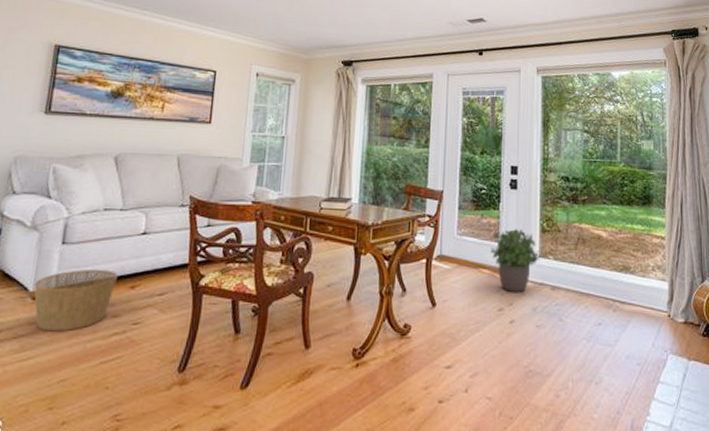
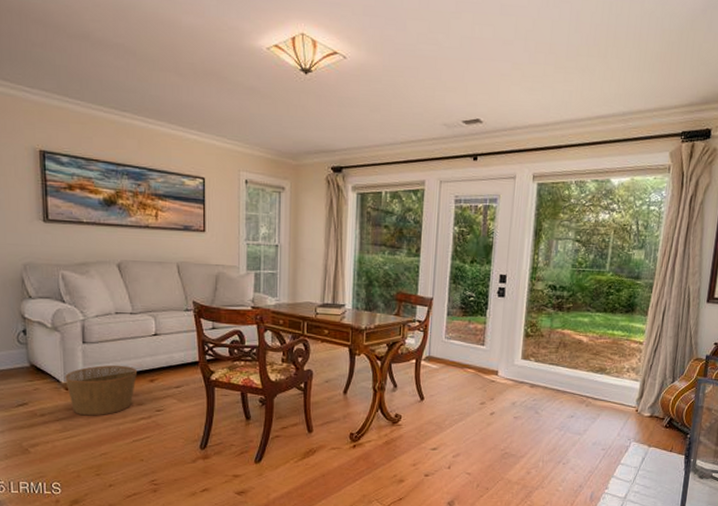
potted plant: present [490,228,541,292] -> none [476,333,524,389]

